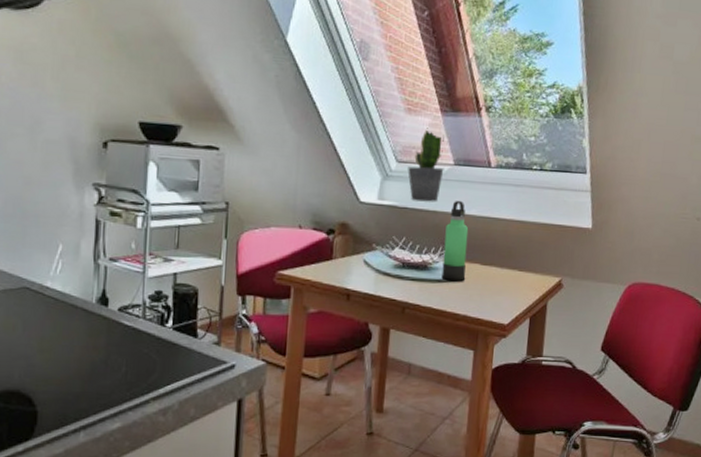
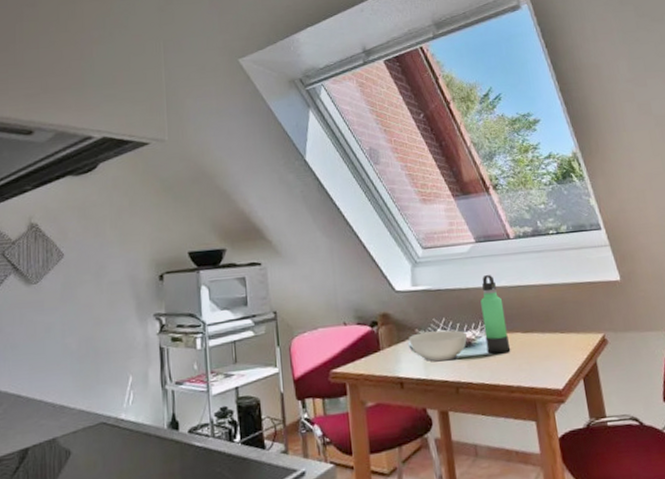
bowl: none [364,248,425,280] -> present [409,330,468,362]
potted plant: present [408,128,444,202] -> none [433,213,468,282]

